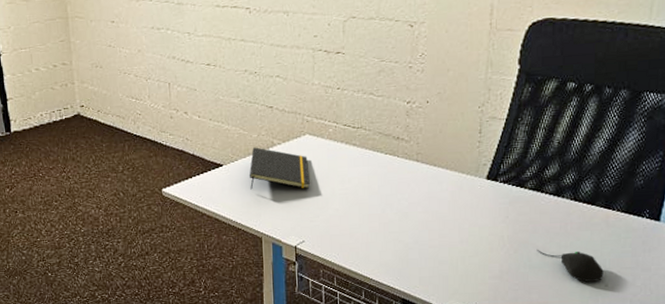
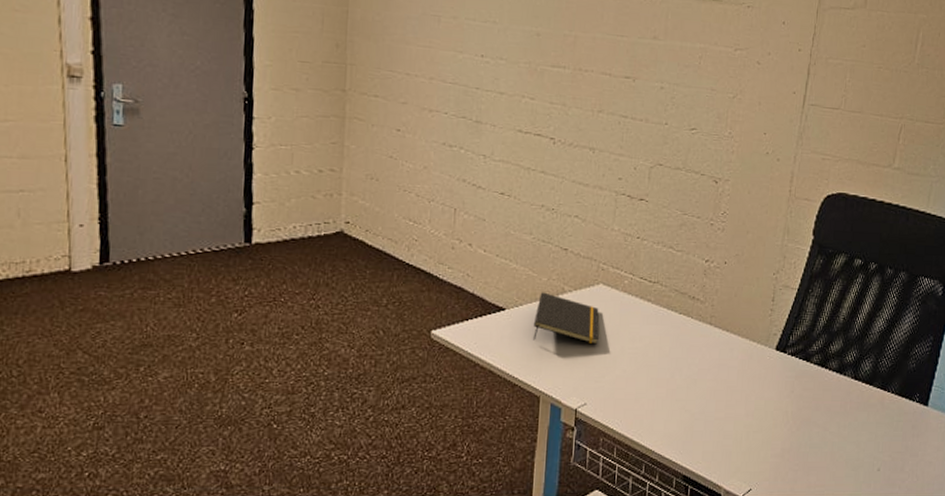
computer mouse: present [536,249,604,283] -> none [817,428,877,466]

